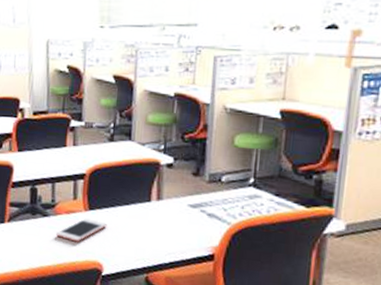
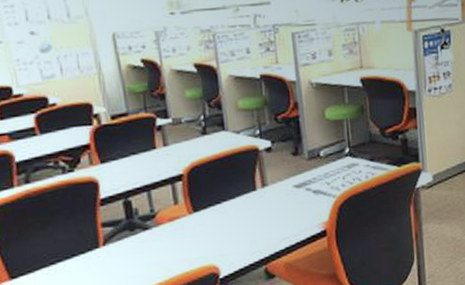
cell phone: present [56,218,108,242] -> none [162,220,216,250]

